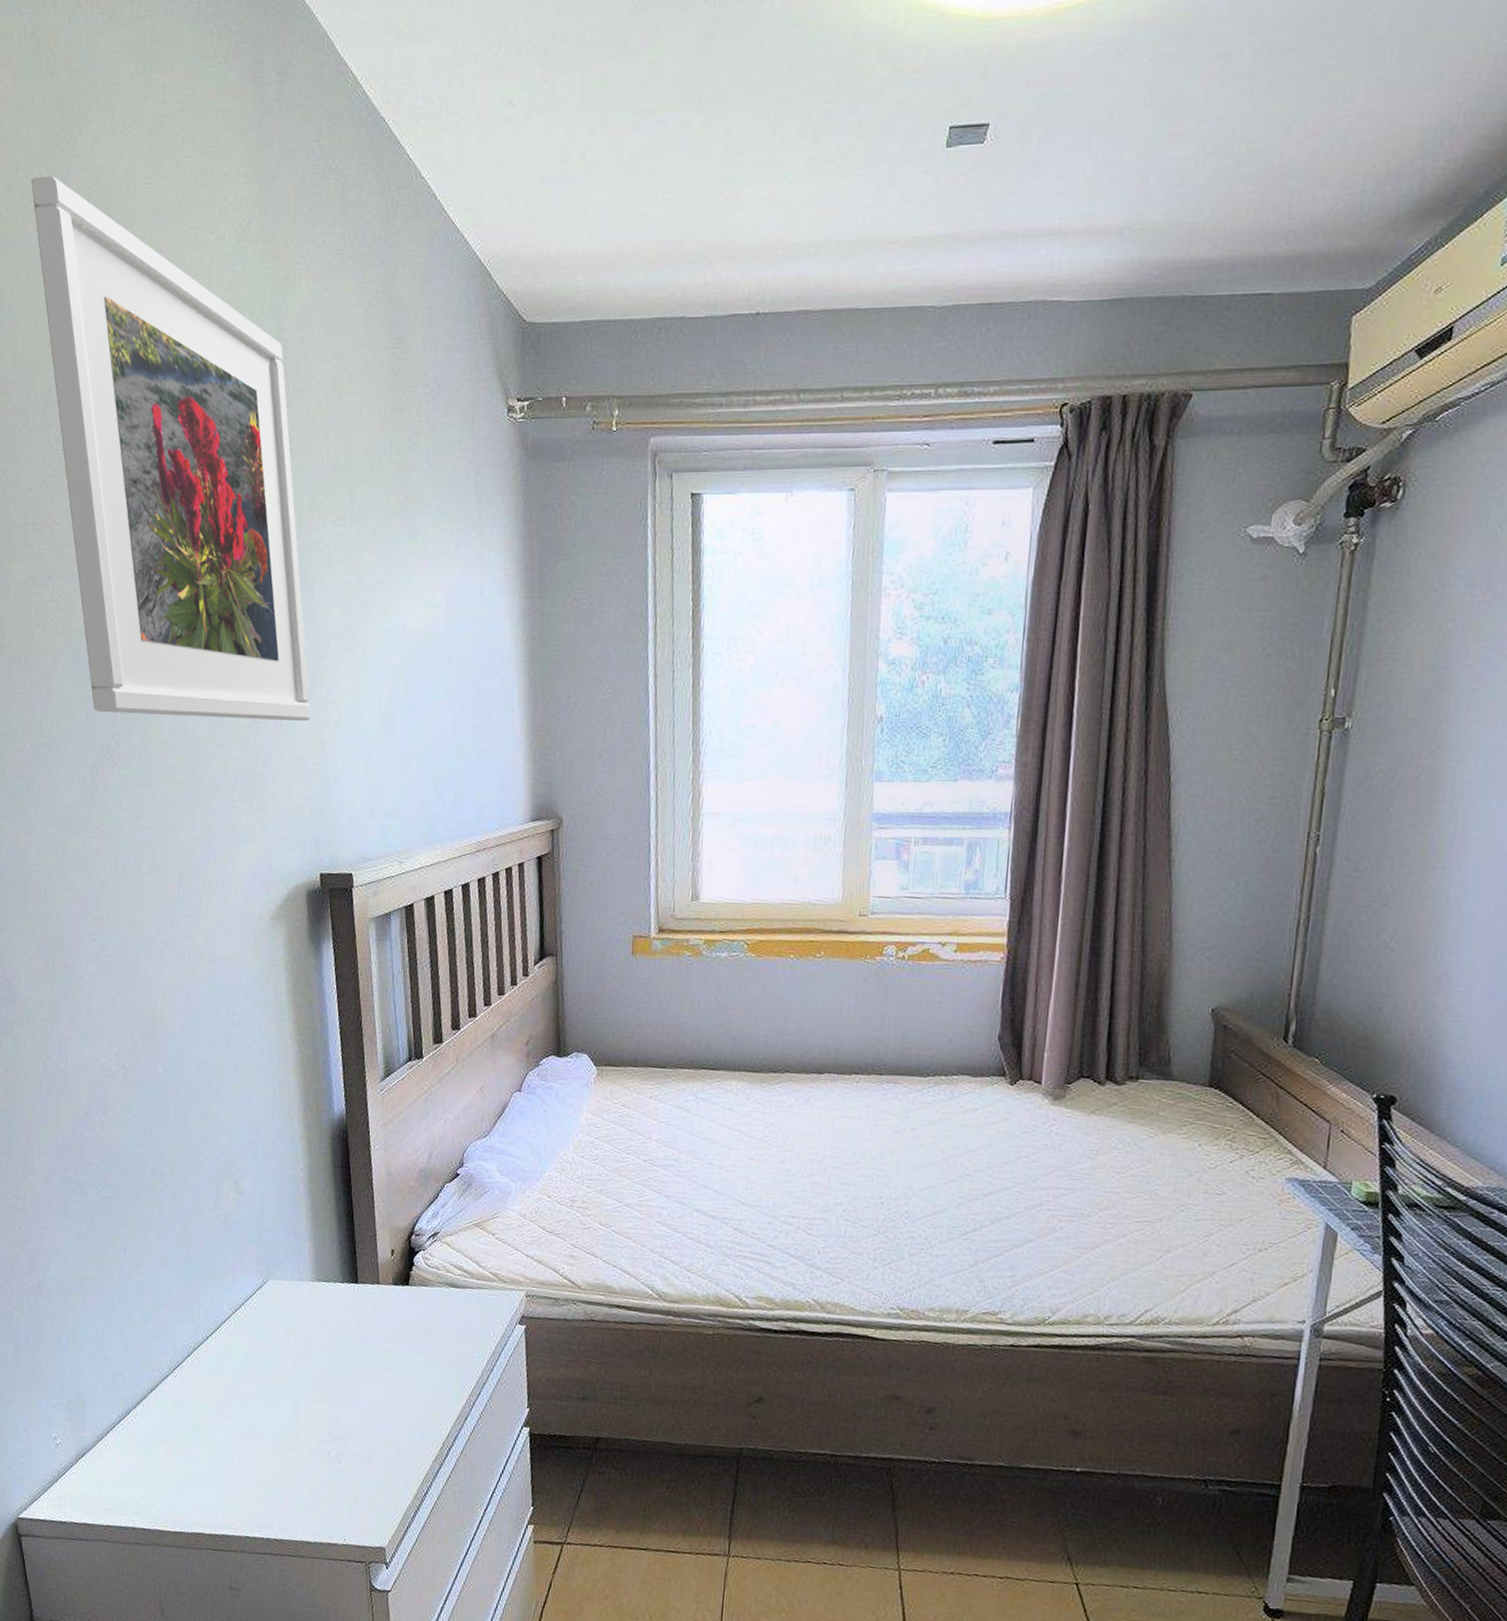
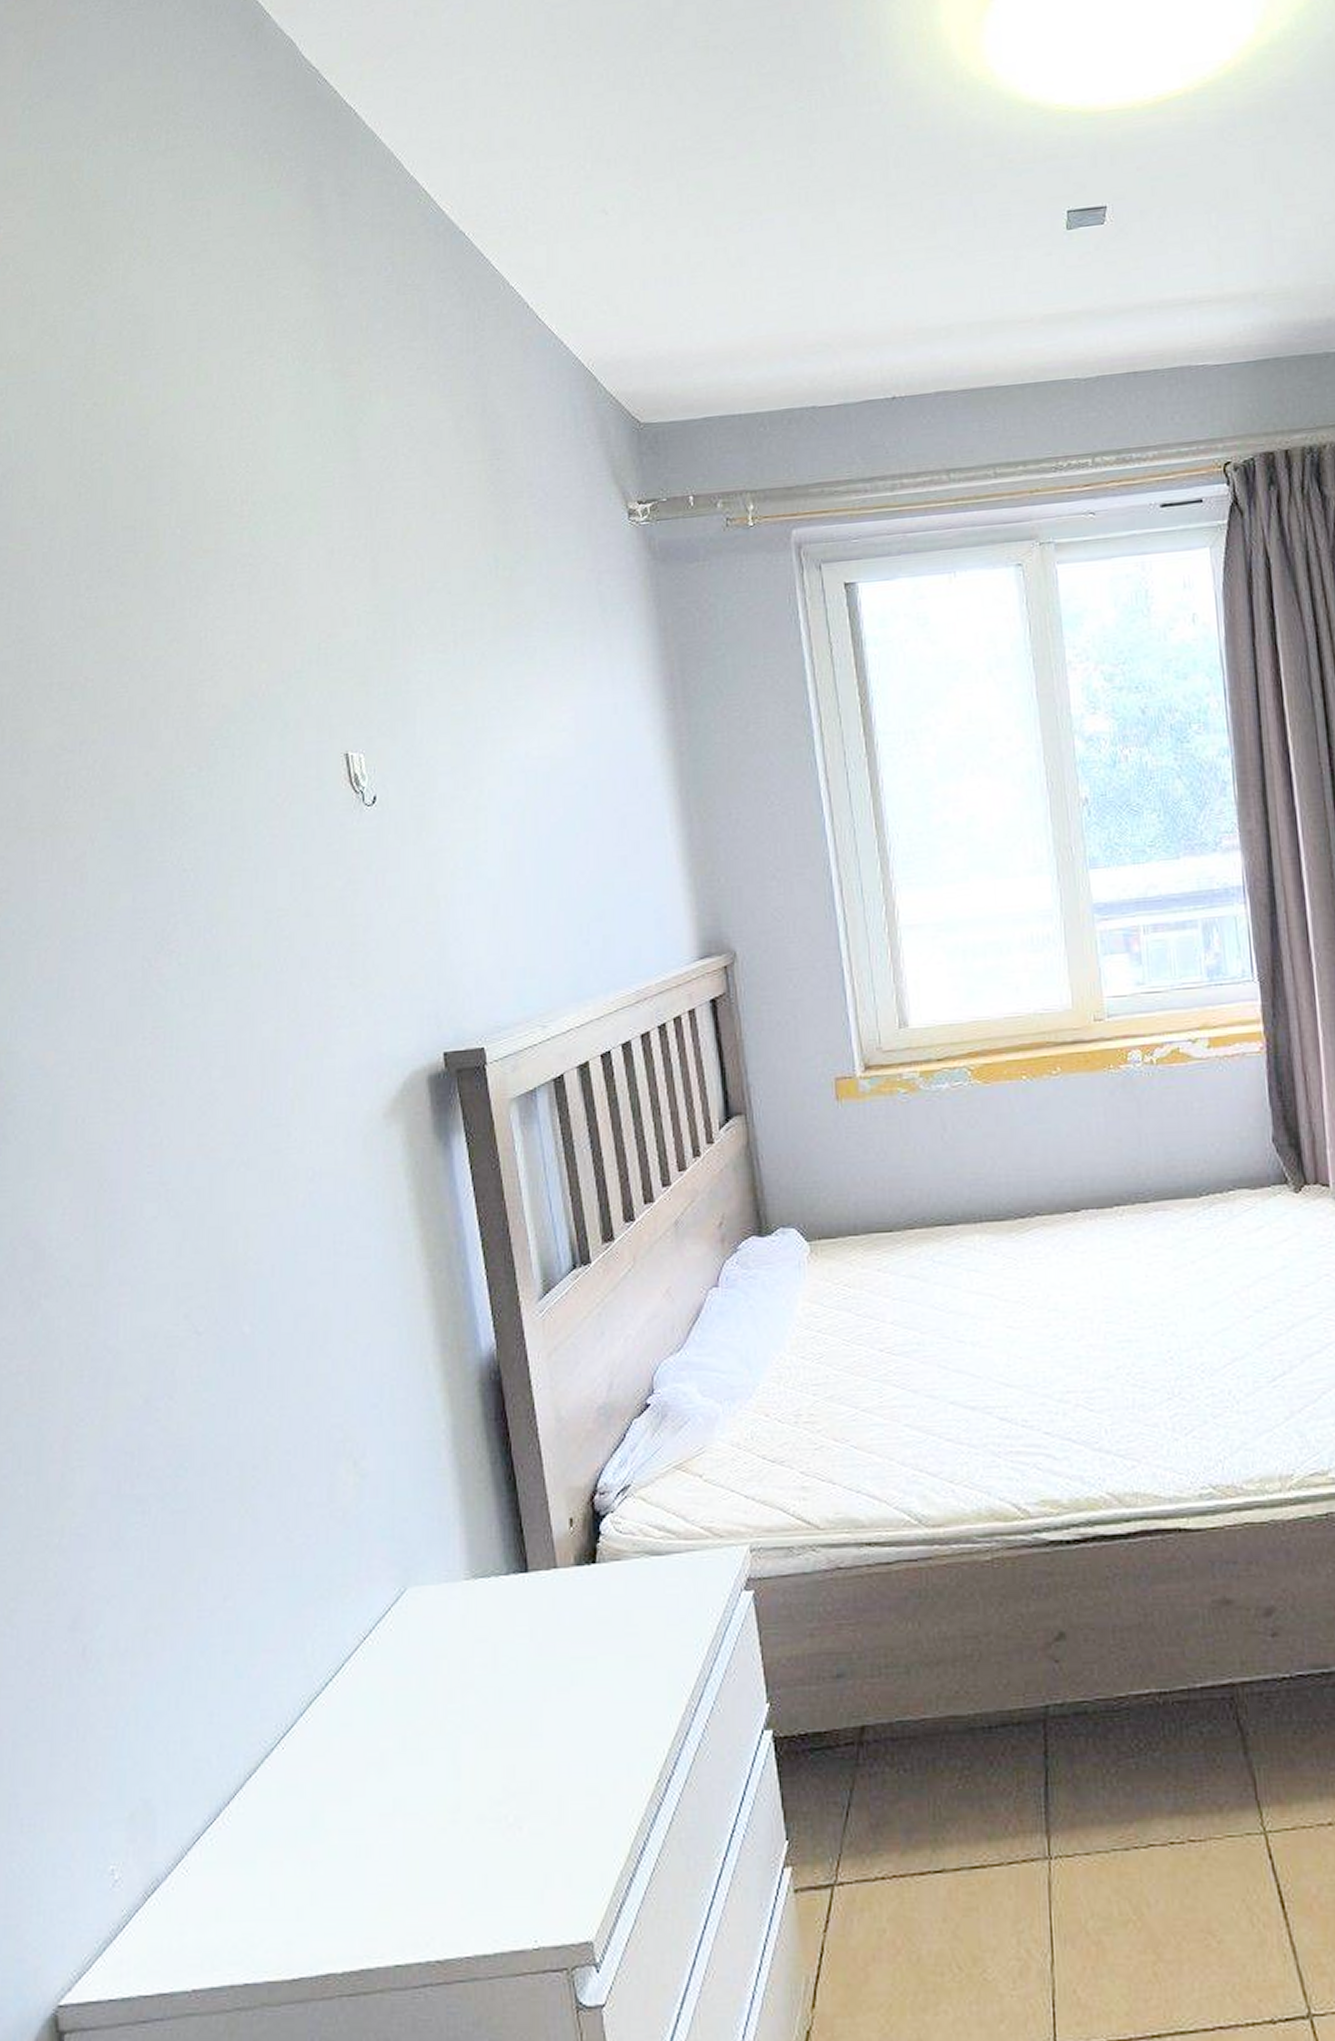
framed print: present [31,175,310,722] -> none [50,308,419,893]

